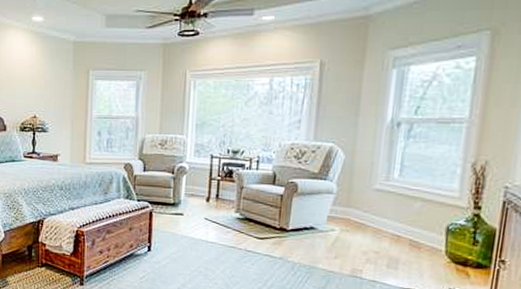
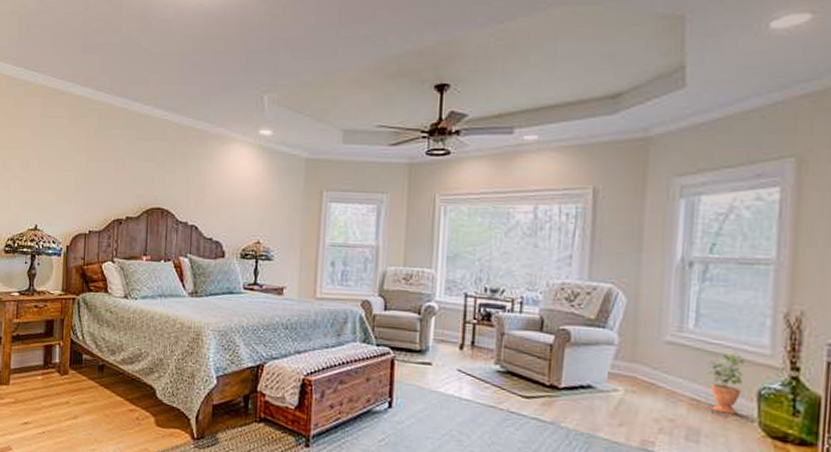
potted plant: none [407,197,438,246] -> present [707,354,745,415]

